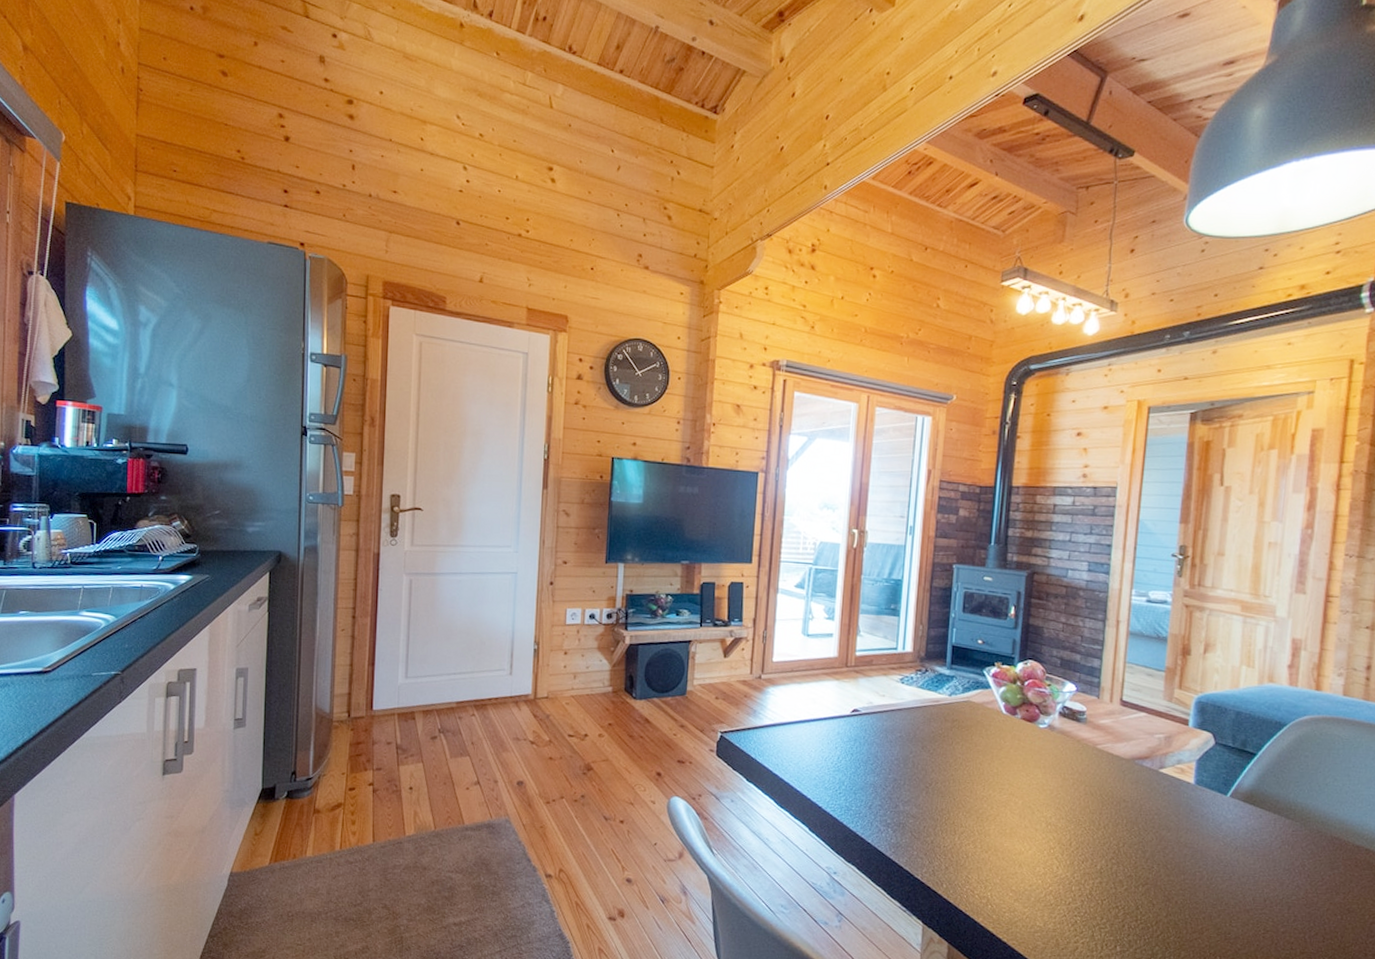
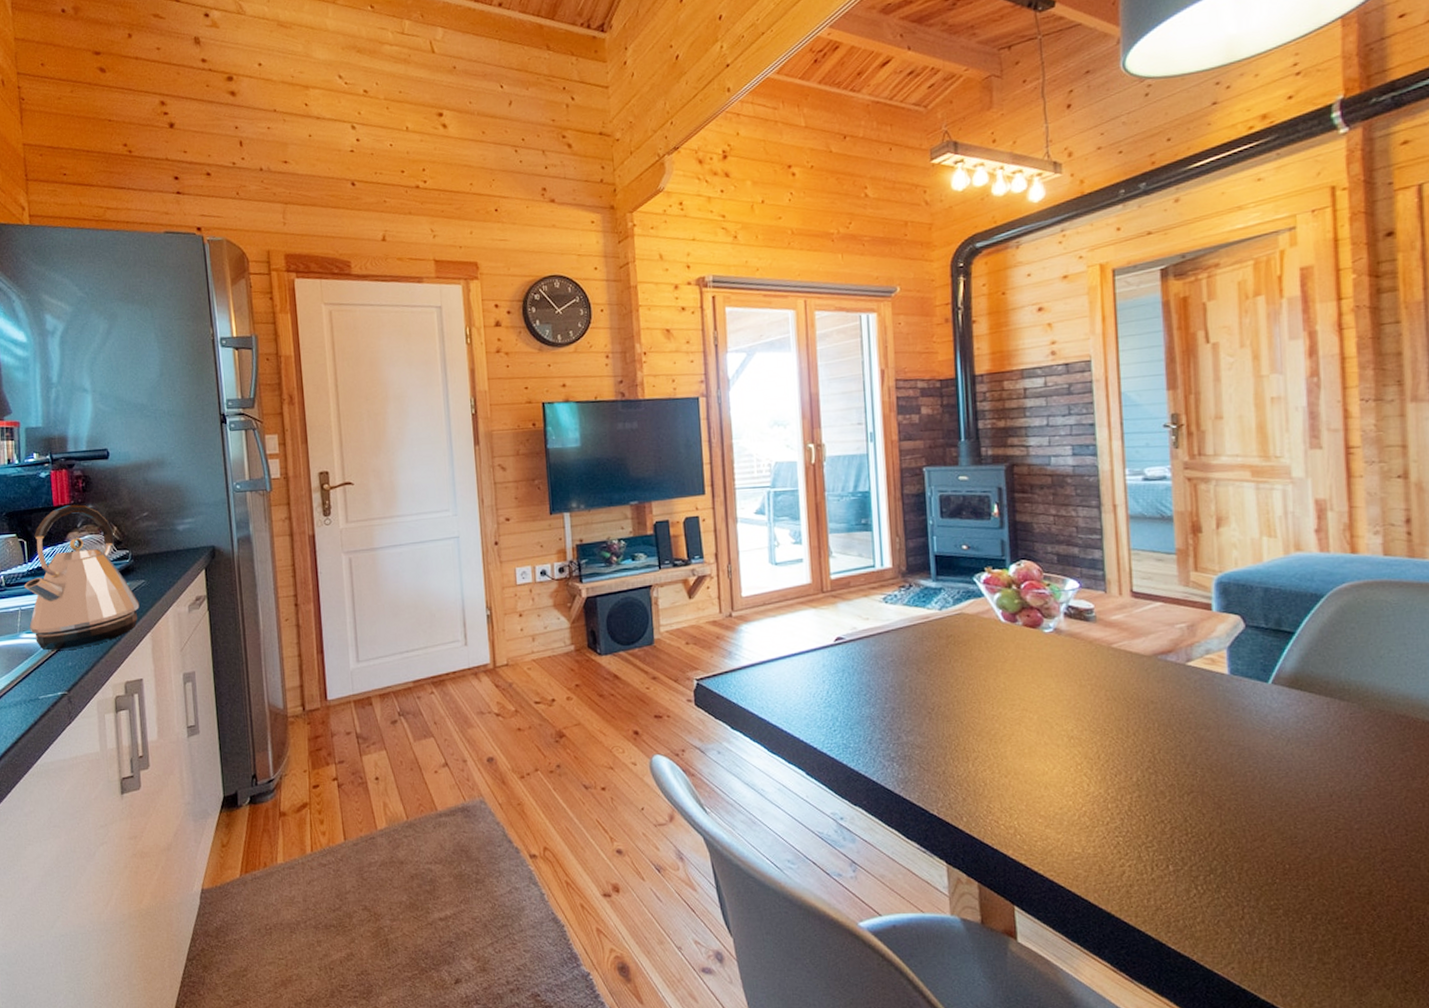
kettle: none [89,494,201,633] -> present [23,504,140,651]

